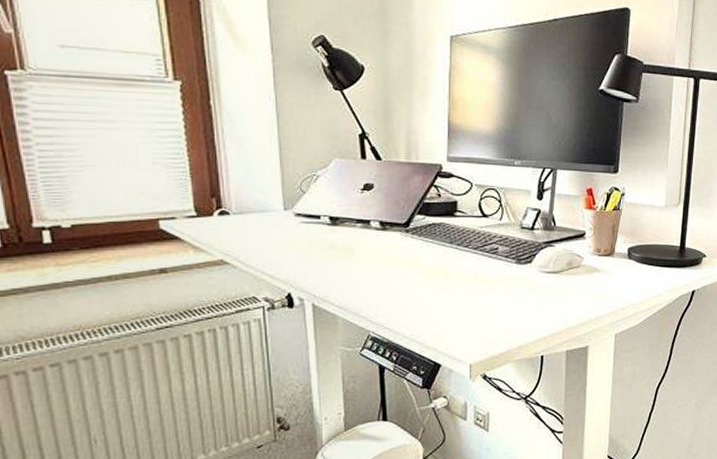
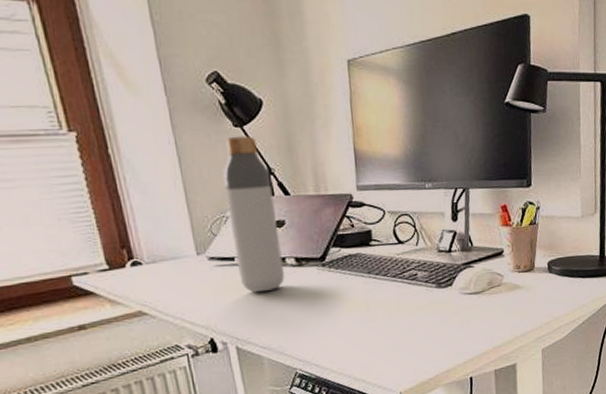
bottle: none [317,98,367,253] -> present [222,136,285,293]

